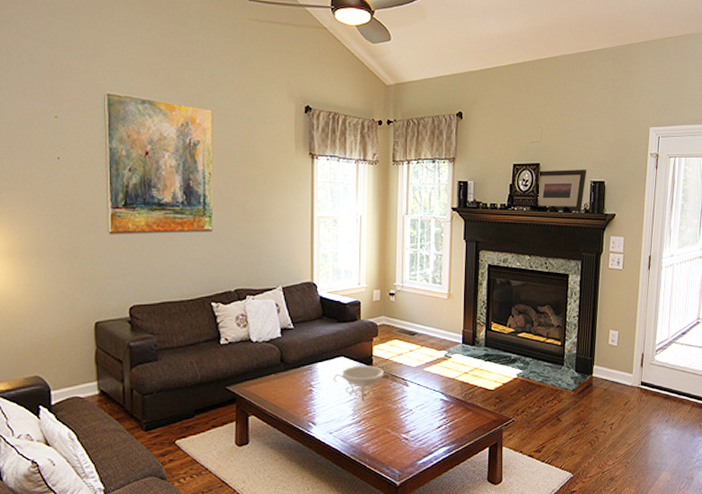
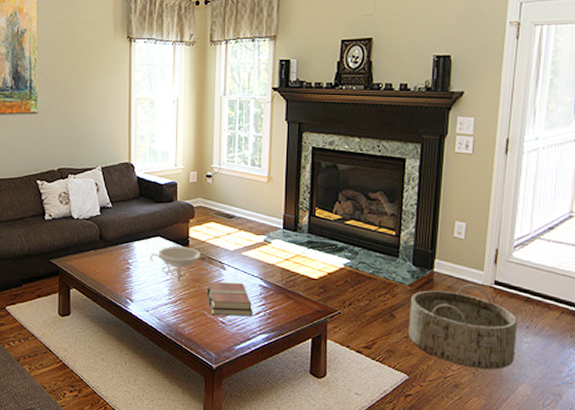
books: none [390,398,435,433] -> present [207,281,253,317]
picture frame: present [529,169,587,212] -> none [359,42,429,91]
basket: none [572,386,660,462] -> present [409,284,518,370]

